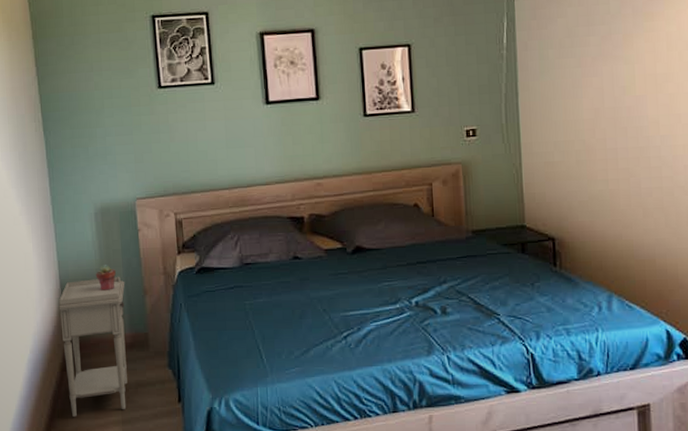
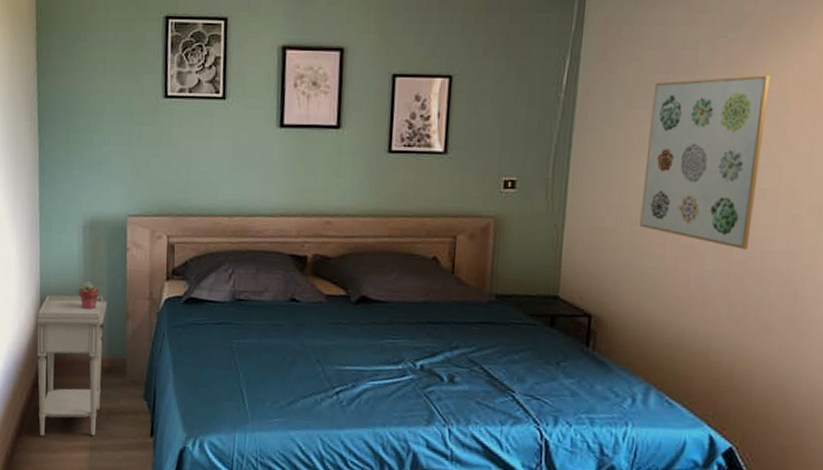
wall art: none [578,19,674,167] -> present [639,75,770,250]

